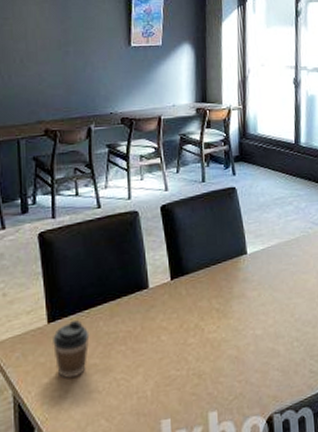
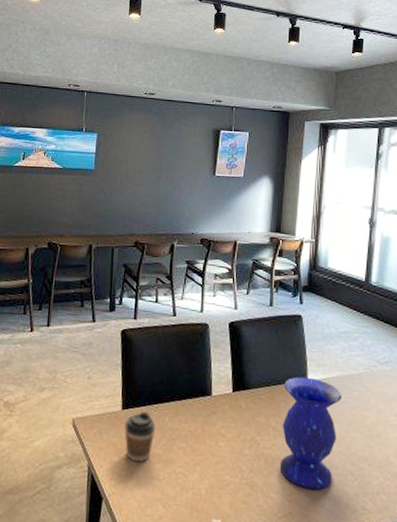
vase: none [224,250,282,365] -> present [279,376,342,490]

